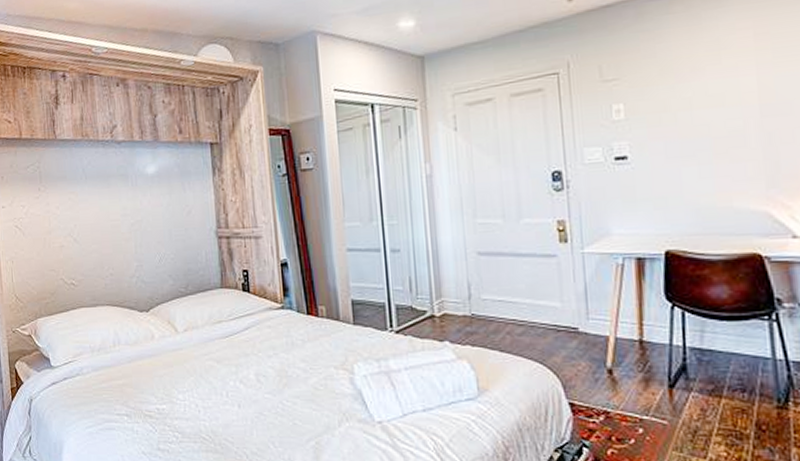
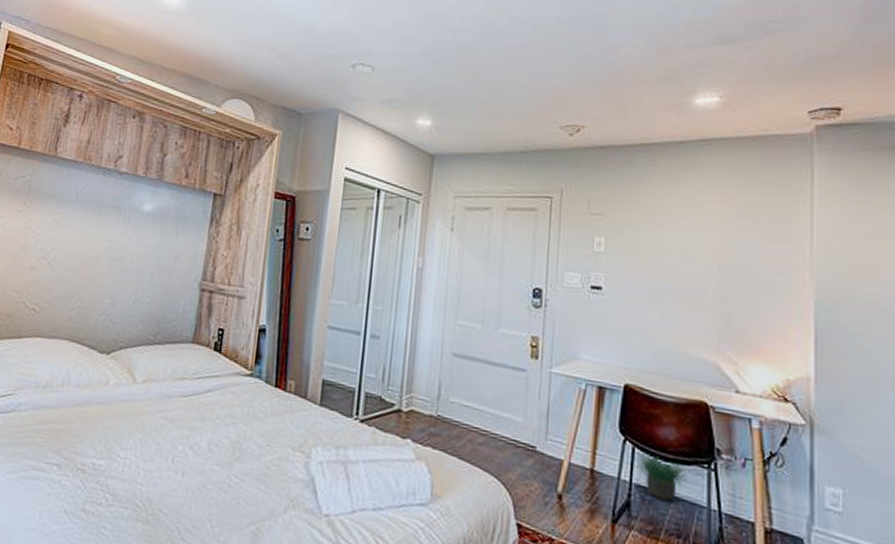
potted plant: none [686,315,748,358] -> present [635,453,688,501]

